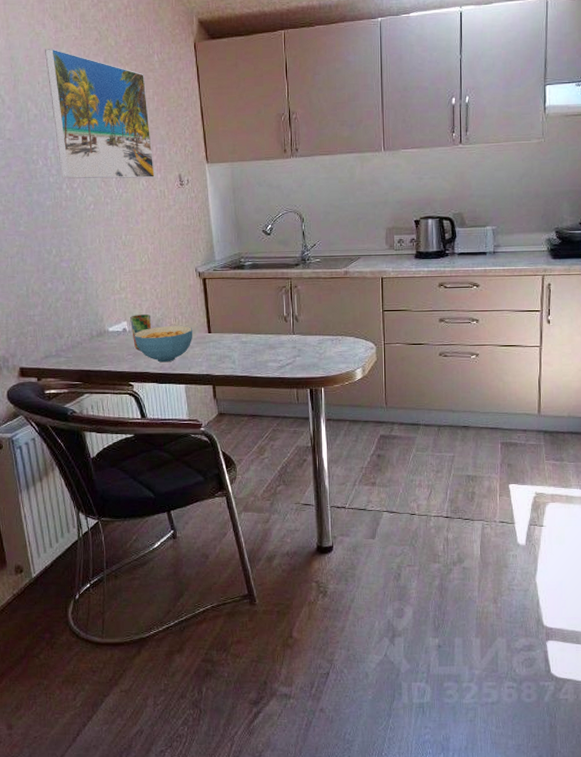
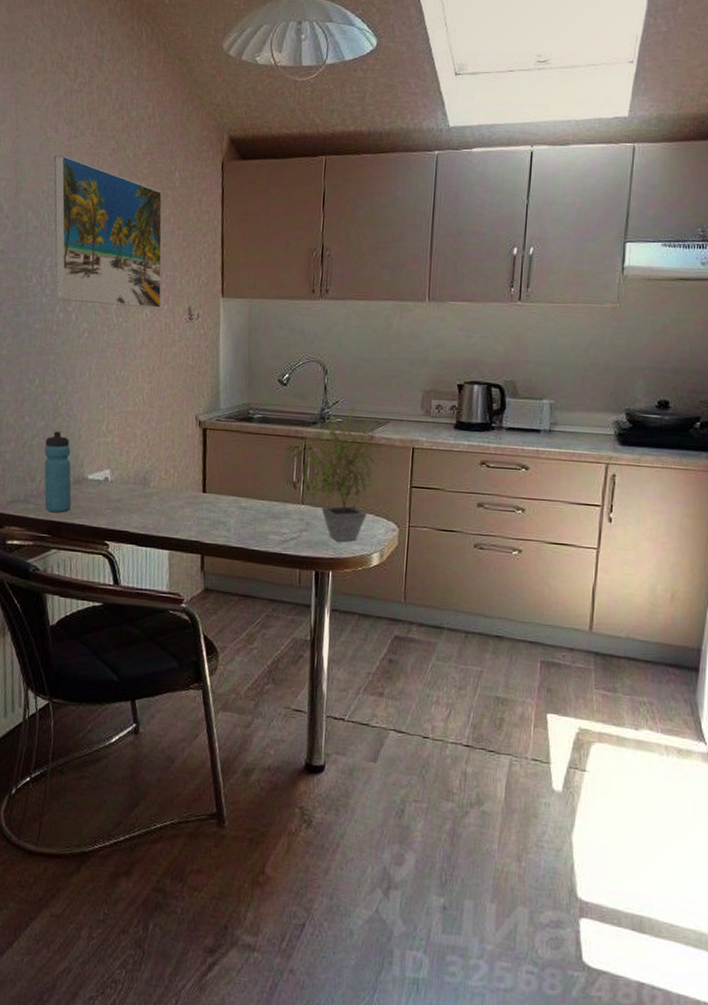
water bottle: none [67,293,97,363] -> present [44,431,72,513]
cup: present [129,314,152,351] -> none [113,463,139,505]
cereal bowl: present [134,325,193,363] -> none [116,479,186,522]
potted plant: none [270,248,363,363] -> present [281,407,390,542]

